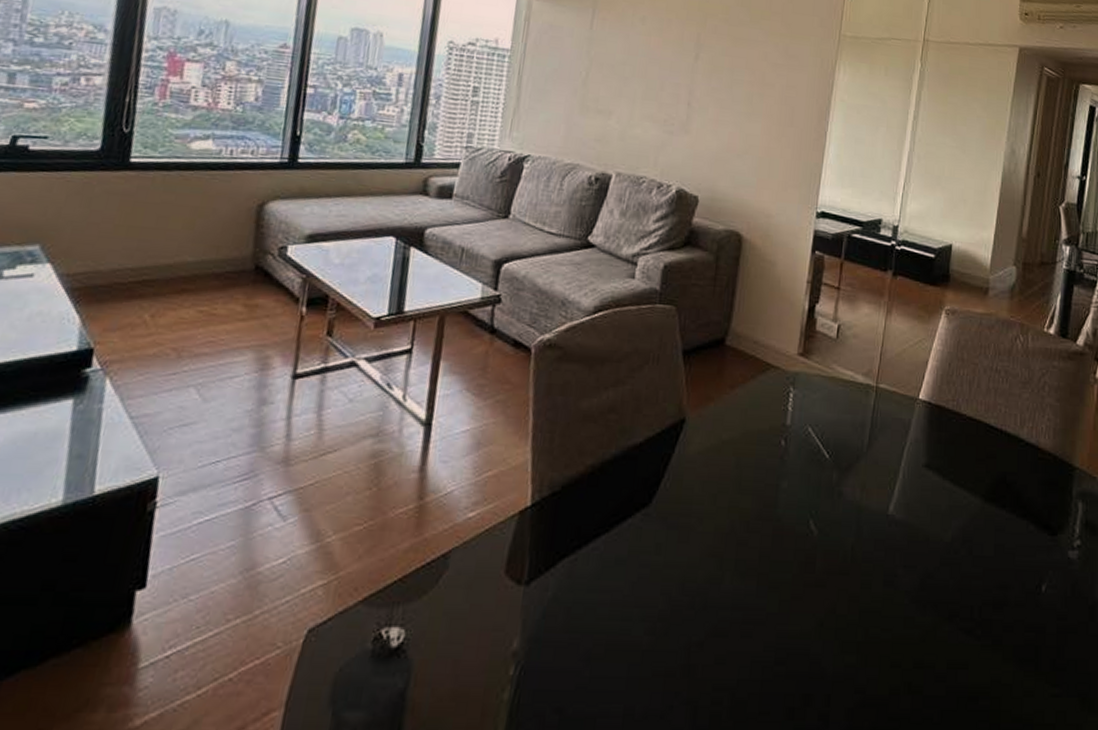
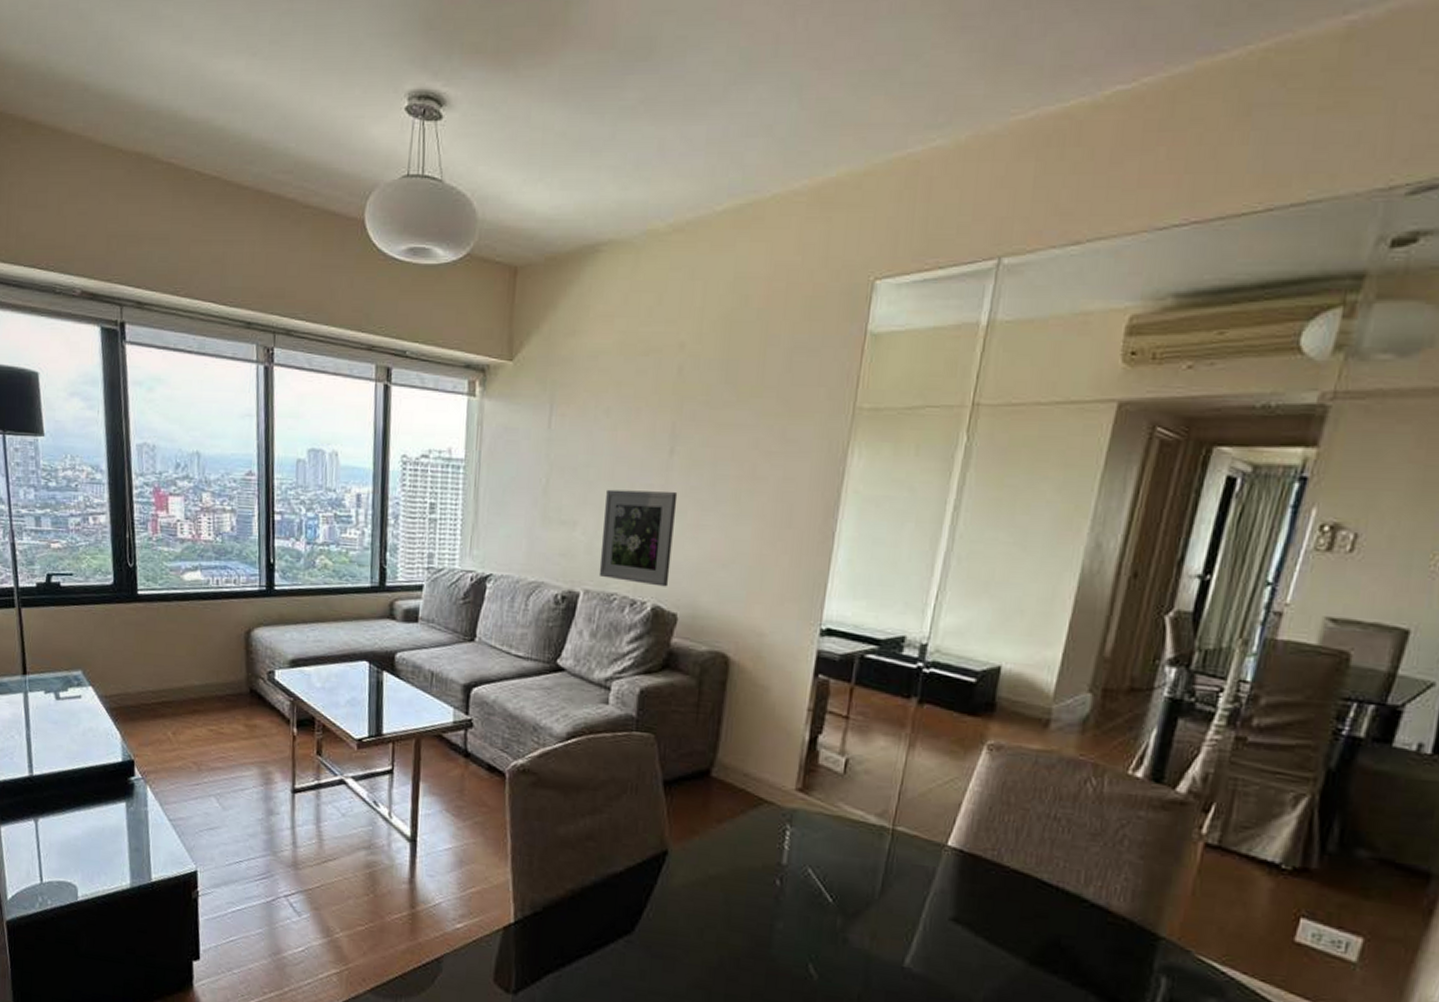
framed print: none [630,85,701,172] -> present [598,489,678,587]

